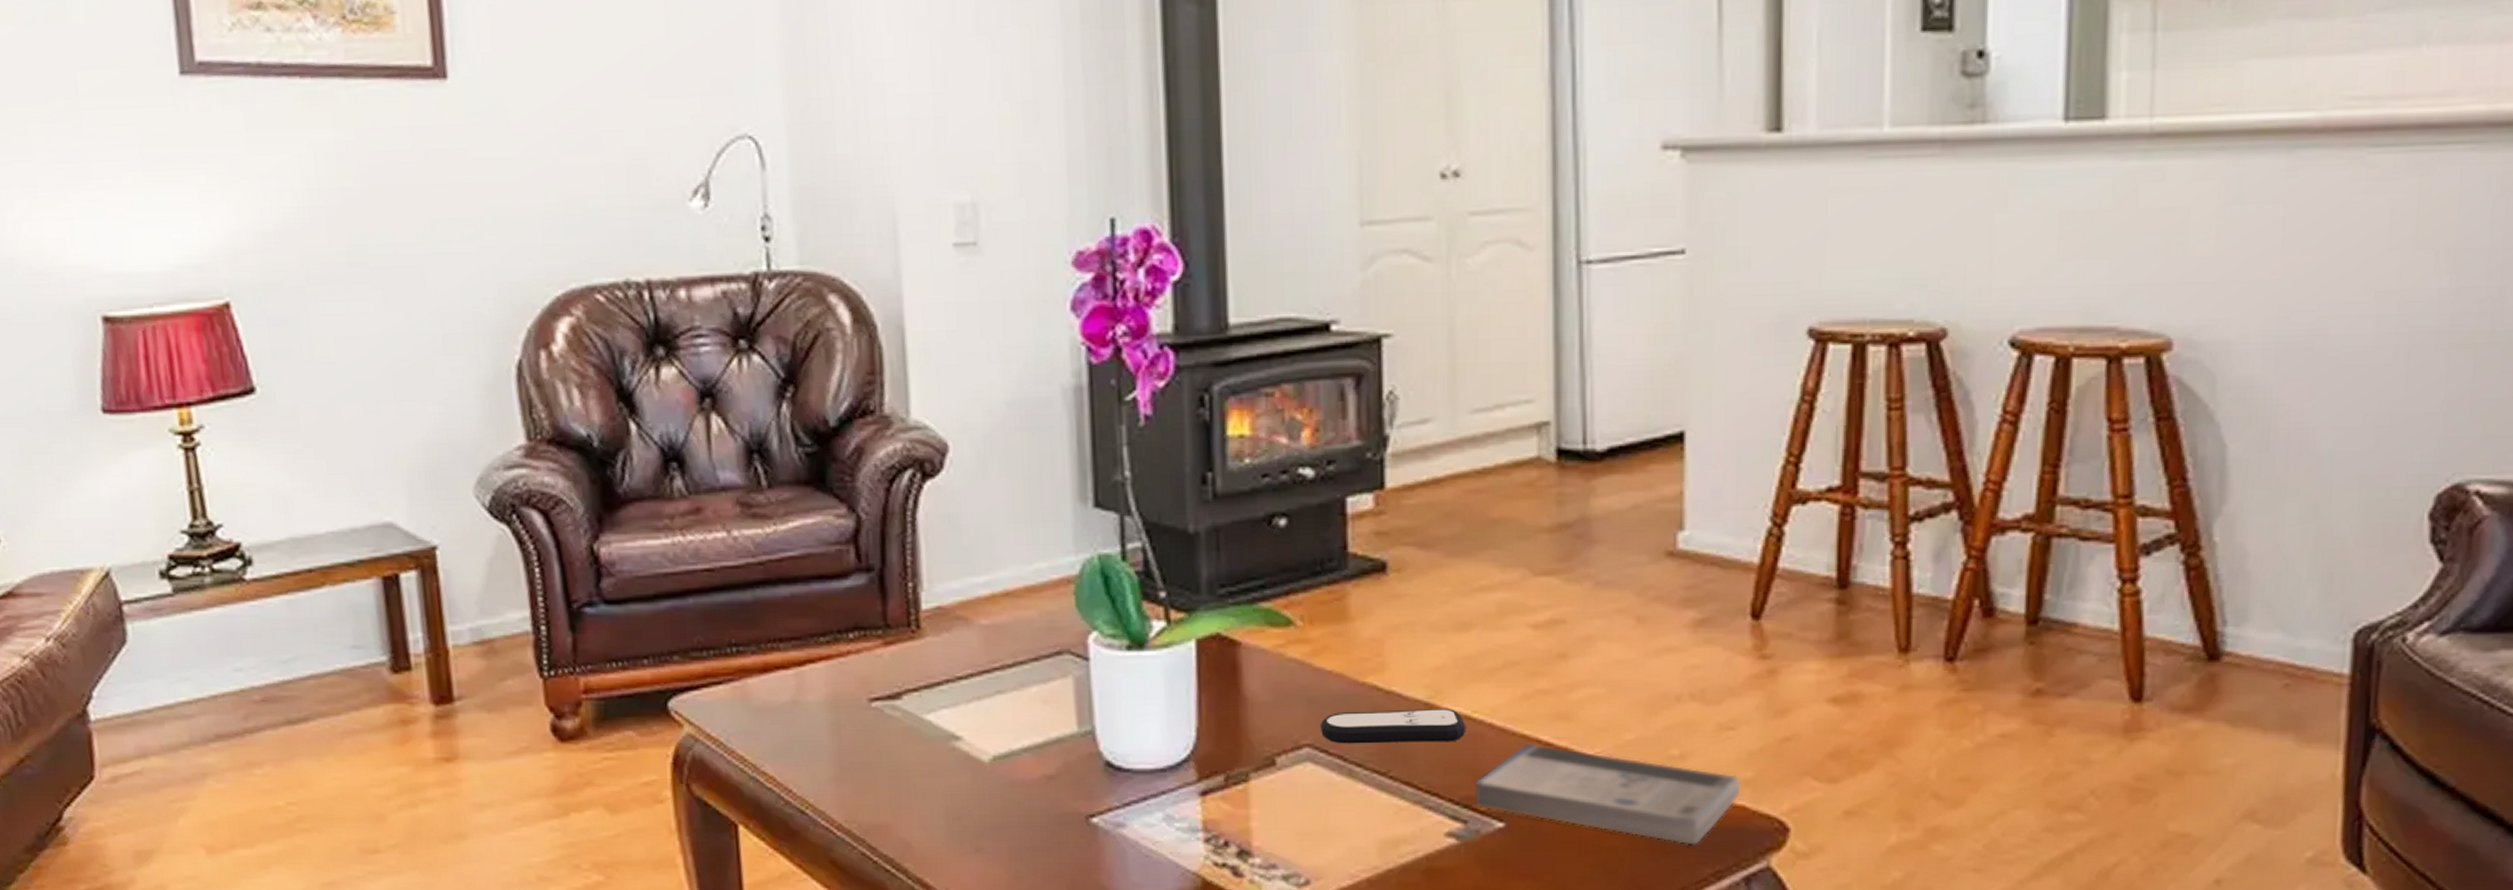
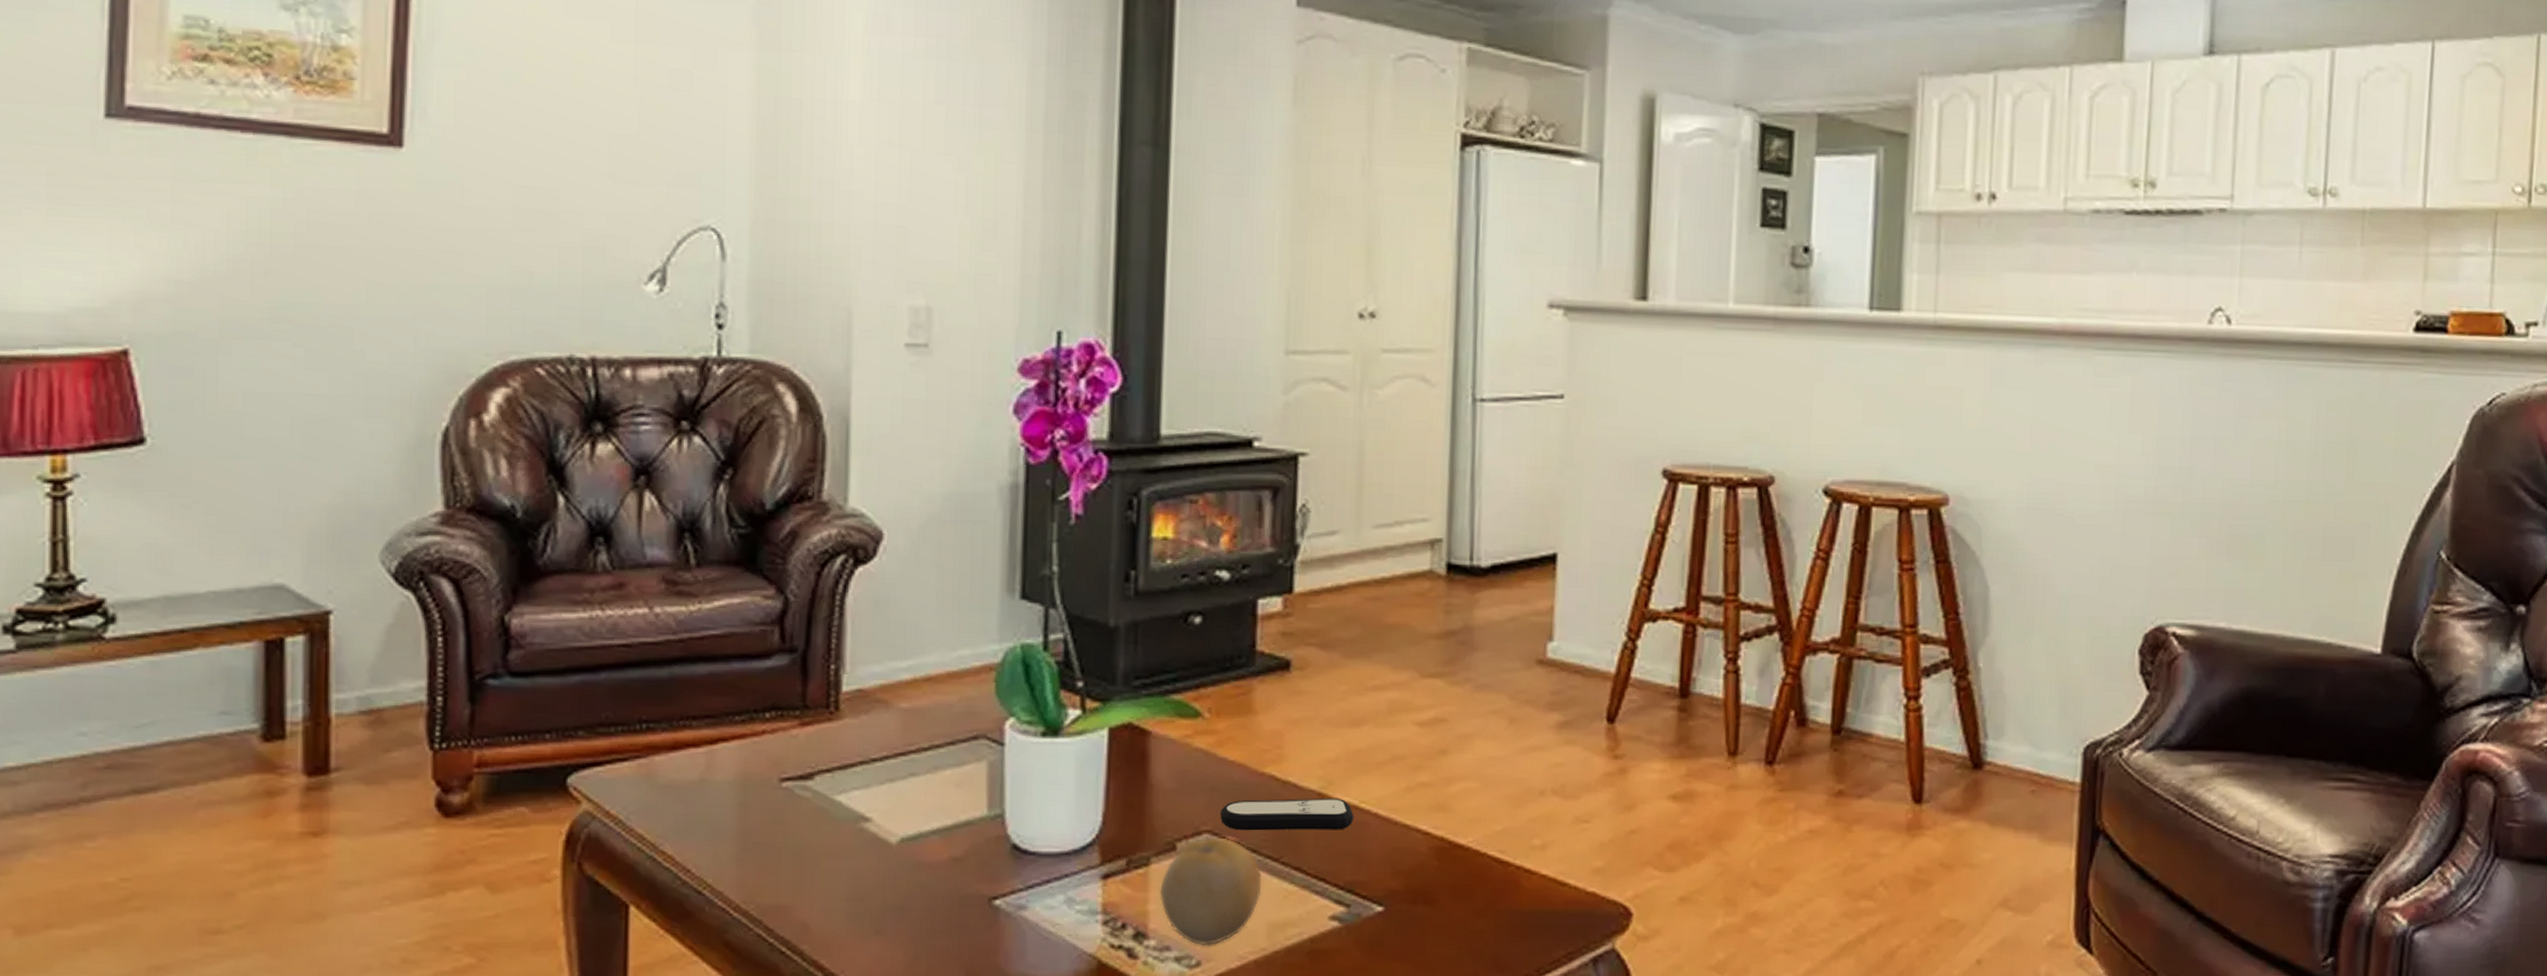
fruit: none [1261,751,1370,864] -> present [1160,837,1263,946]
book: present [1475,743,1741,845] -> none [1358,832,1593,929]

